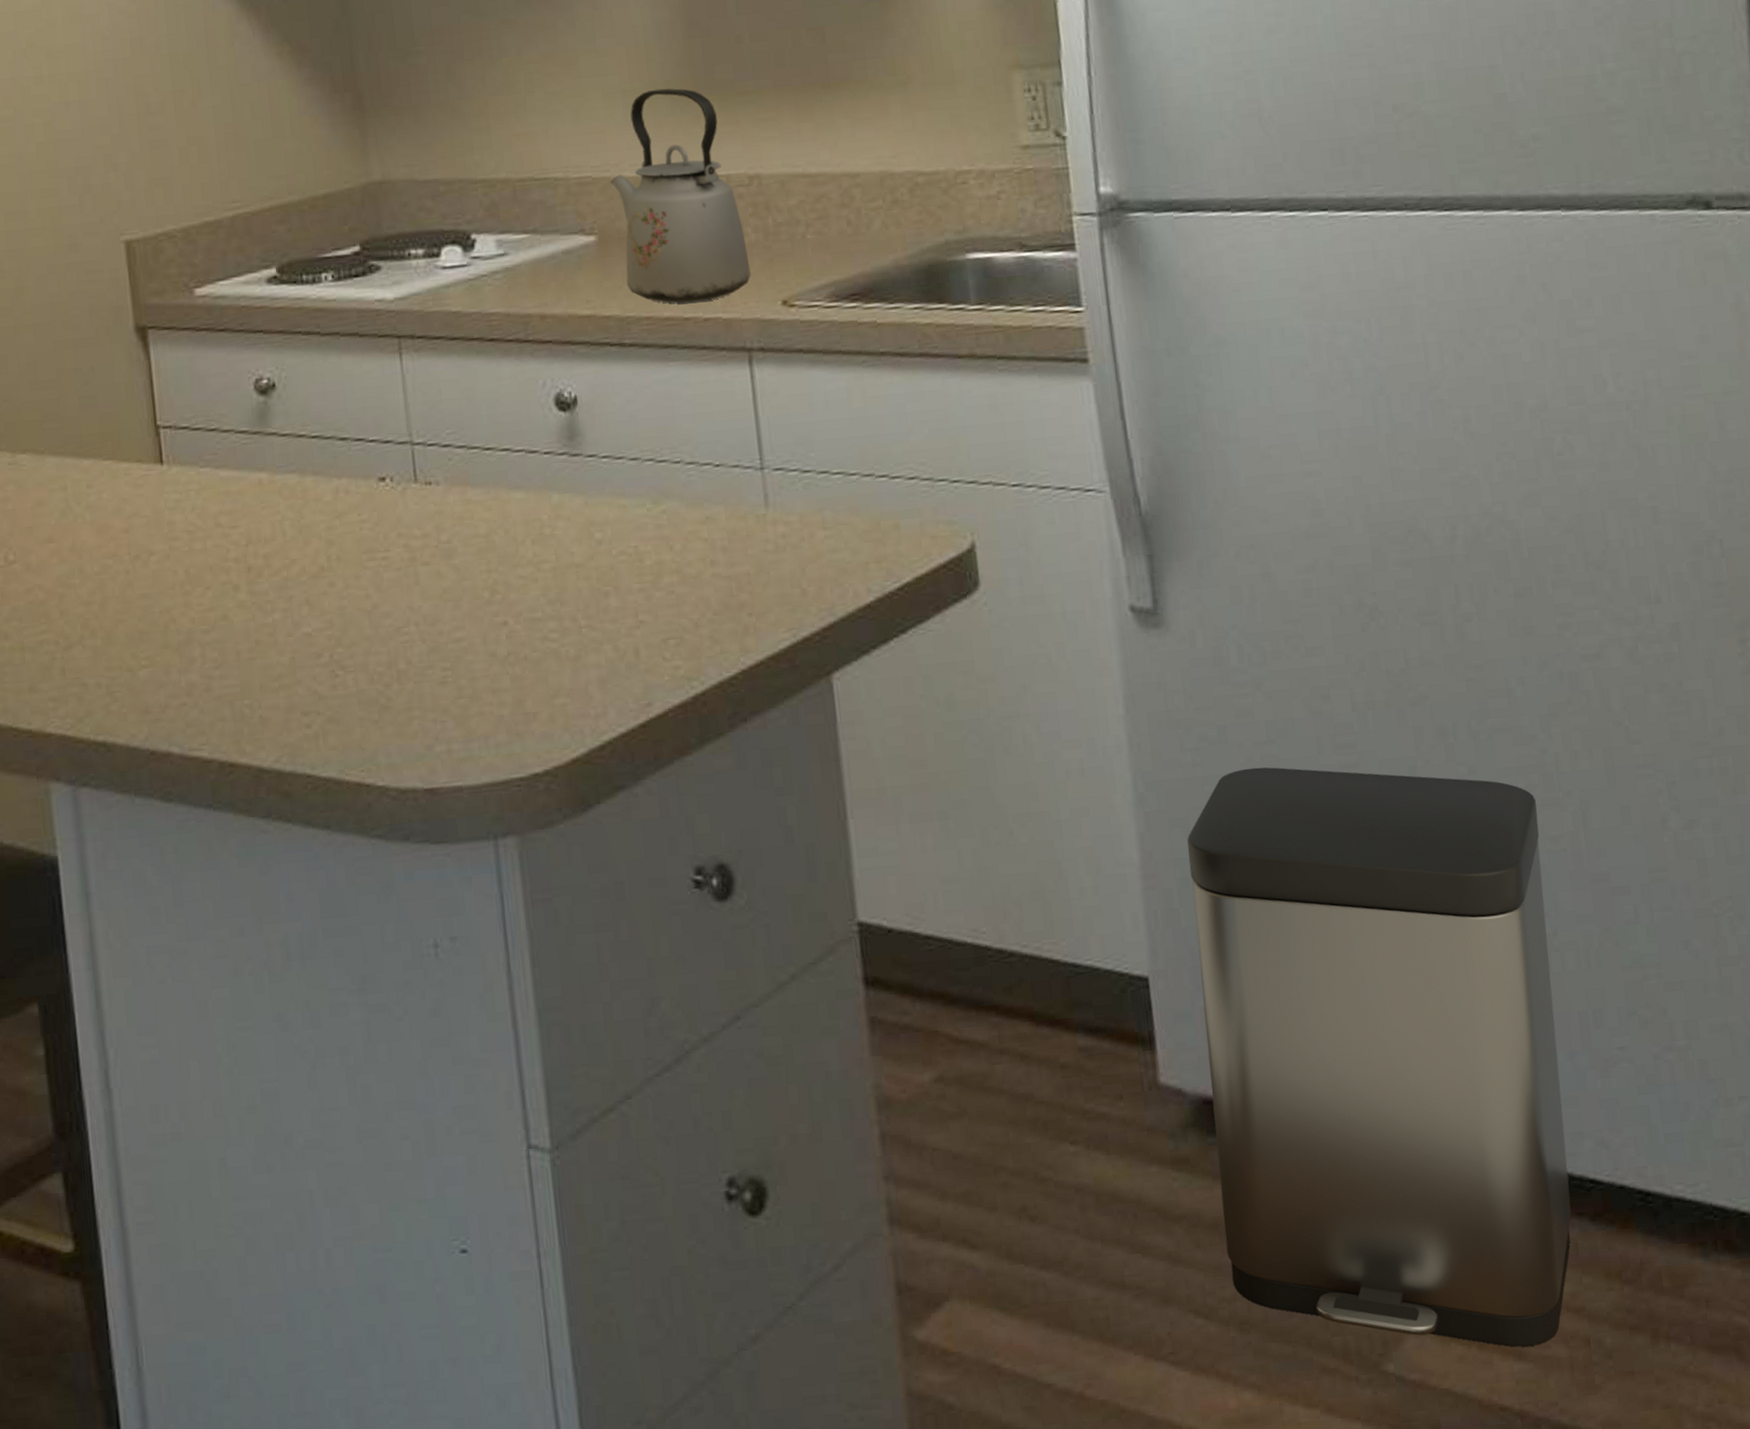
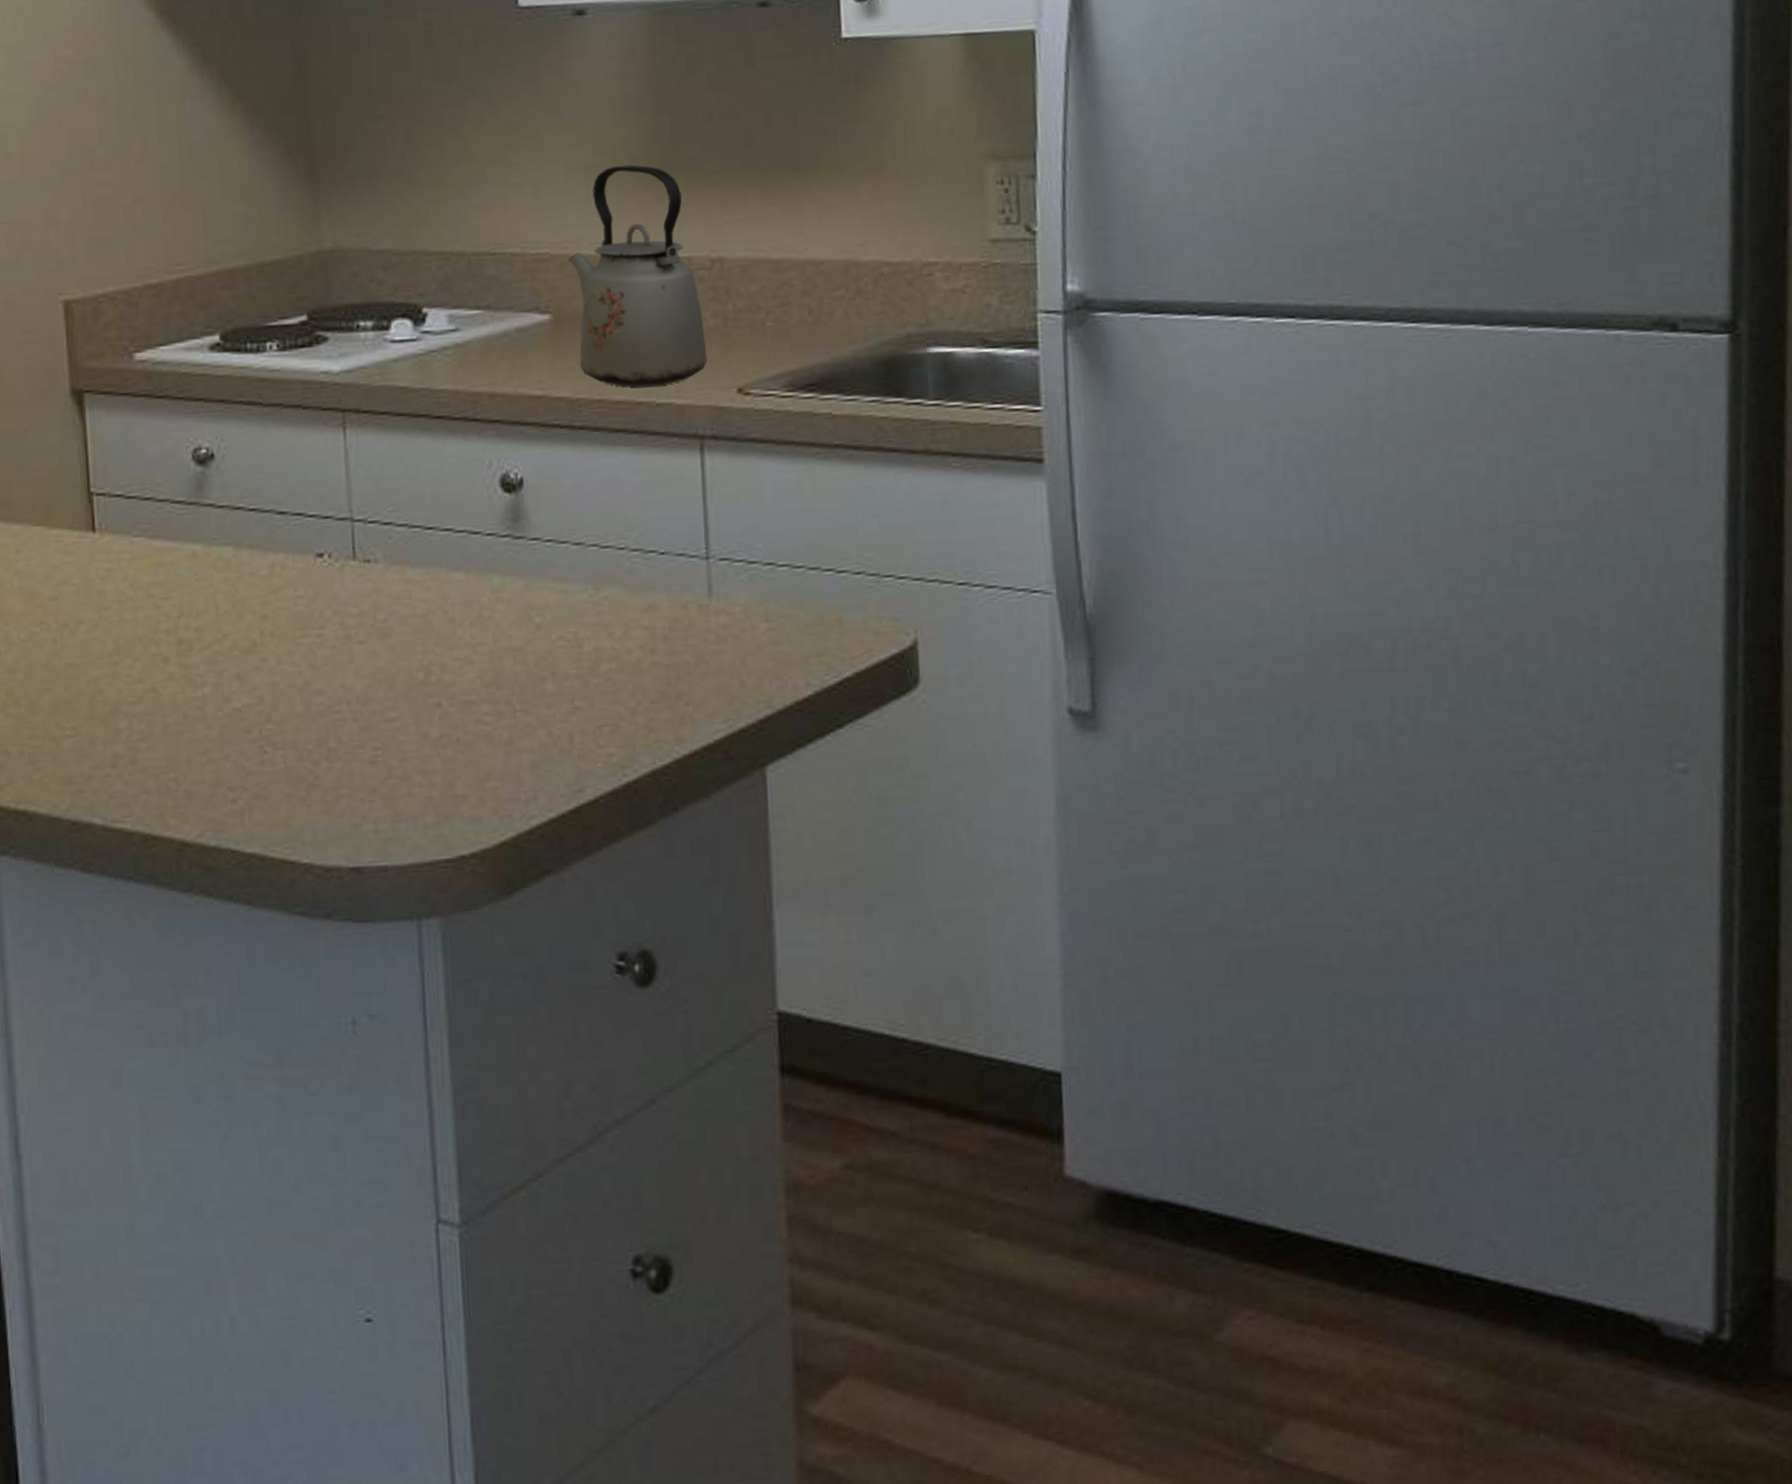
pedal bin: present [1187,767,1572,1347] -> none [1108,871,1456,1434]

